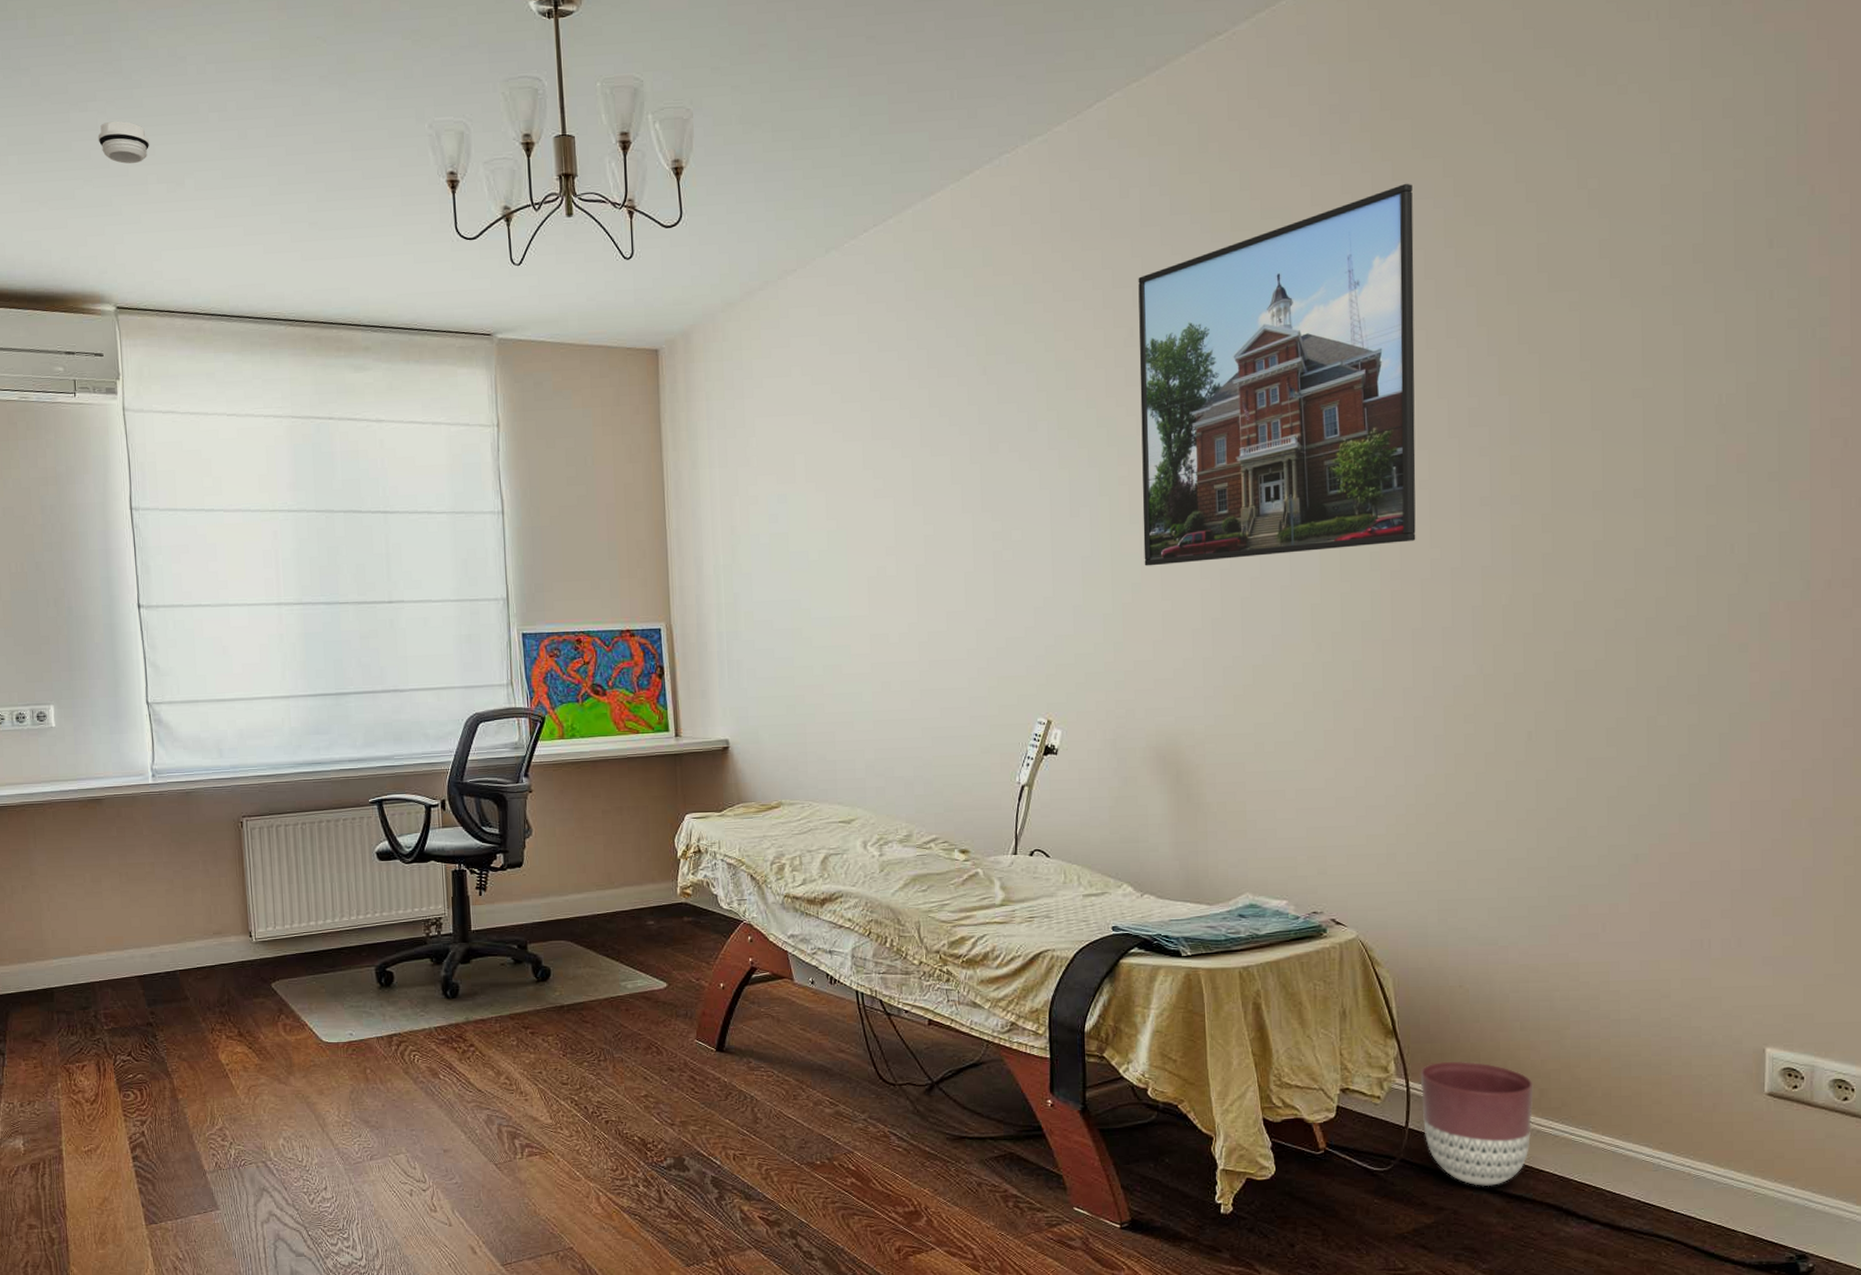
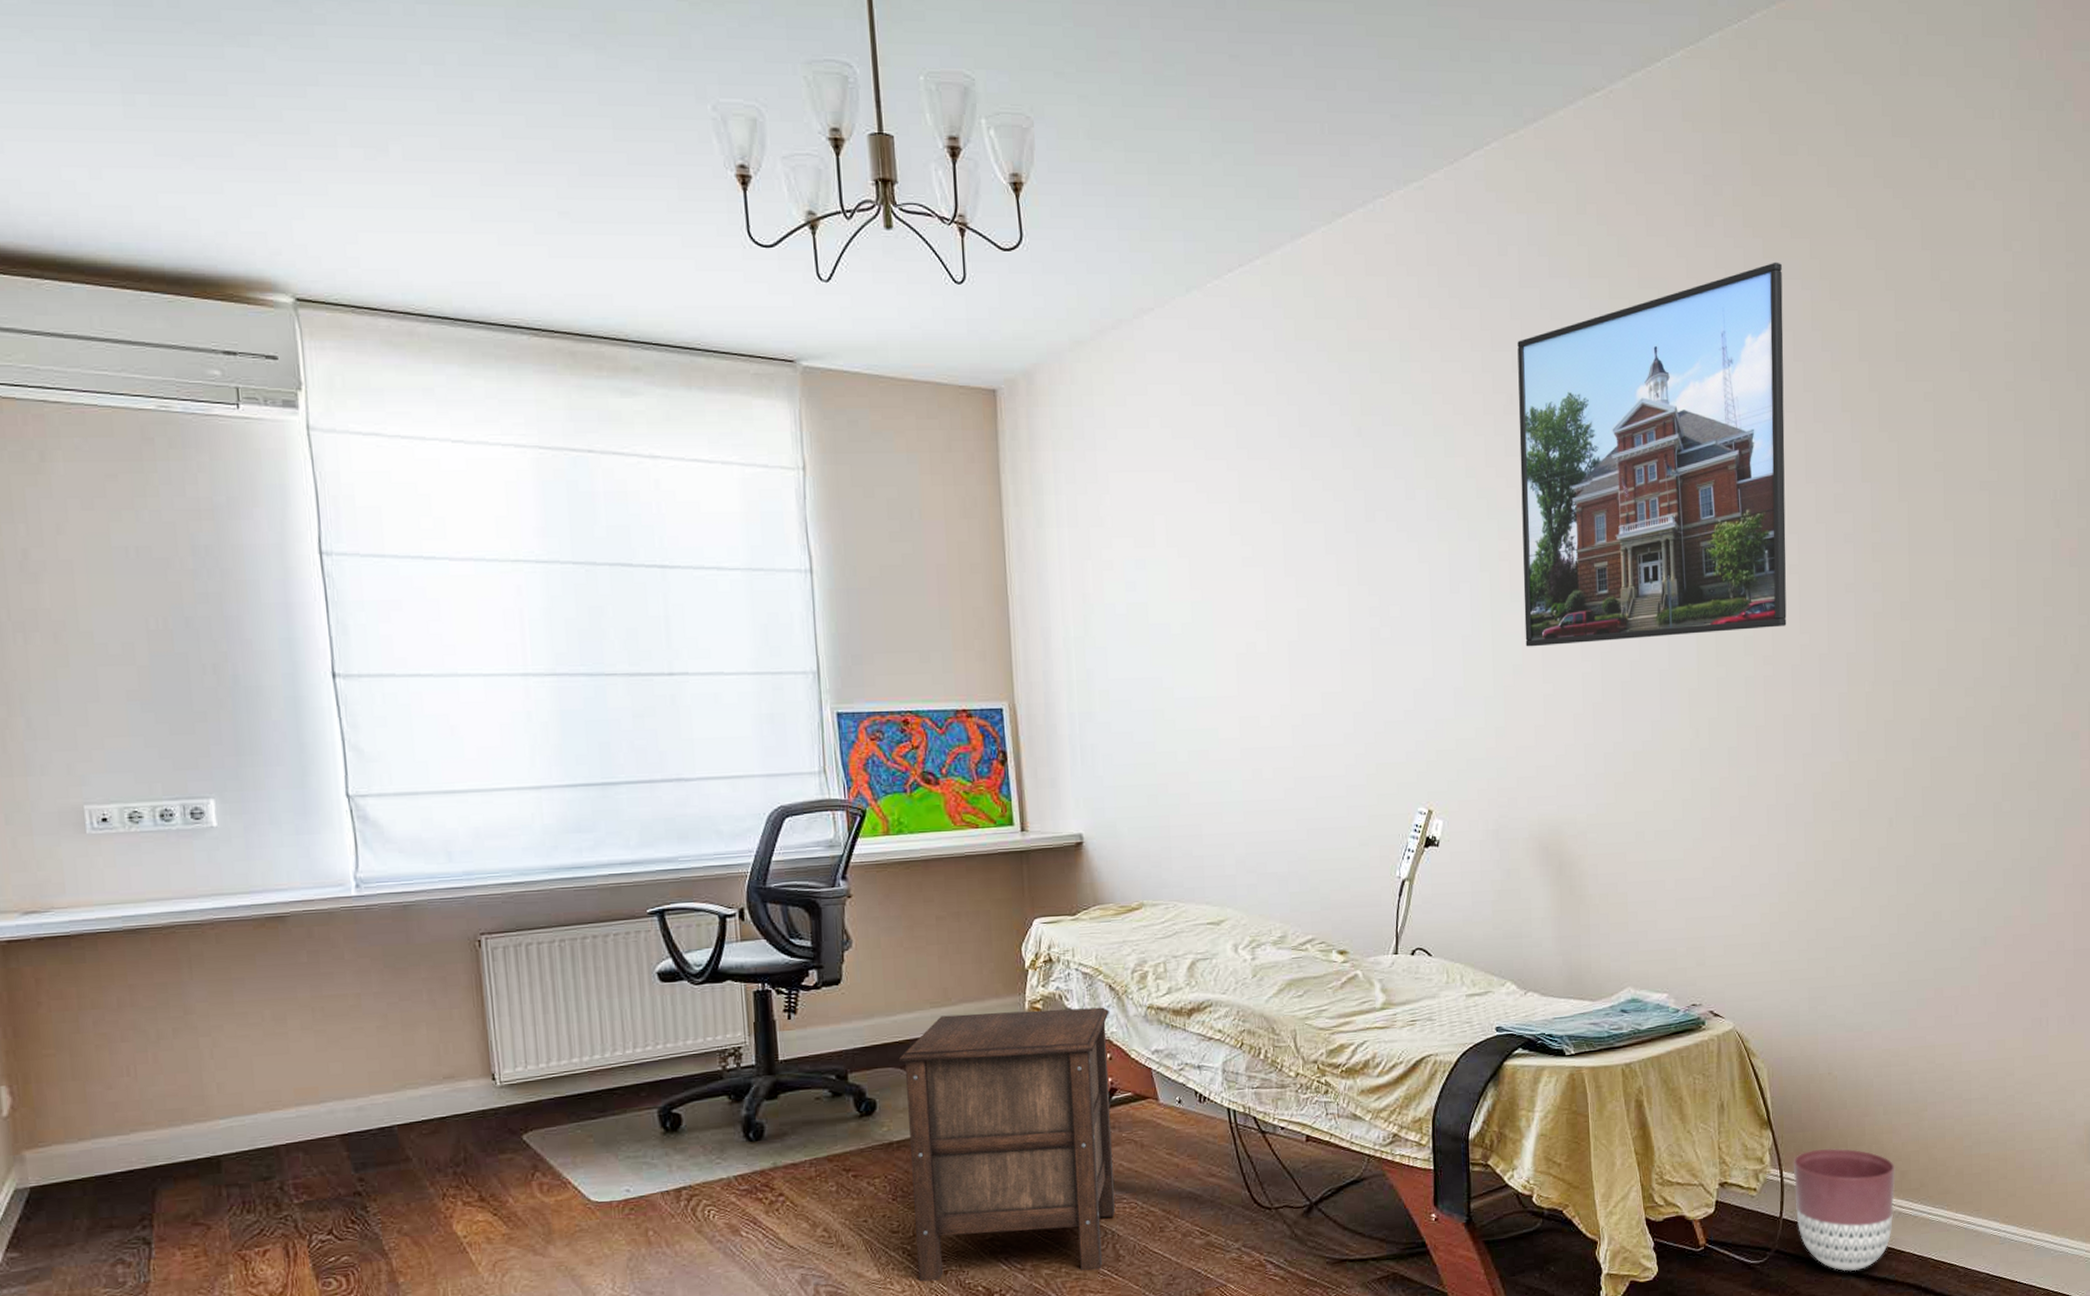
smoke detector: present [98,121,150,164] -> none [265,63,340,120]
nightstand: none [569,894,755,1130] -> present [898,1007,1116,1282]

